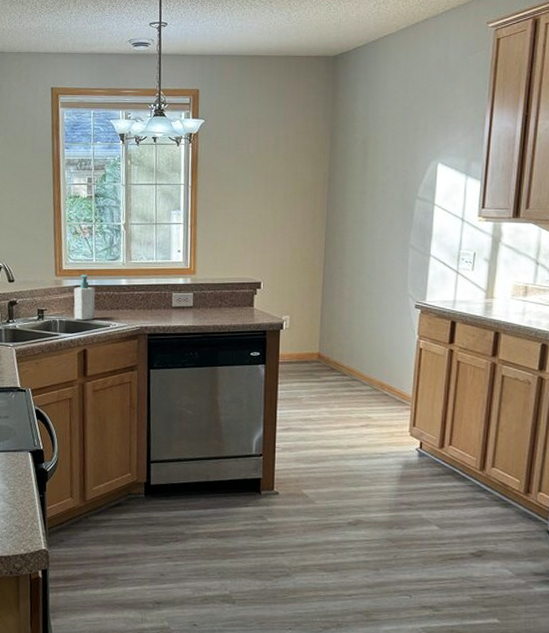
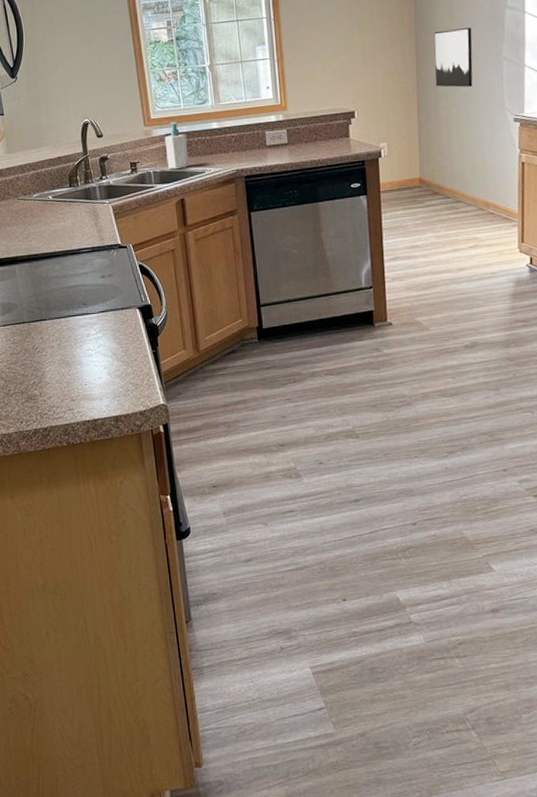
wall art: none [341,214,381,270] -> present [434,27,473,88]

